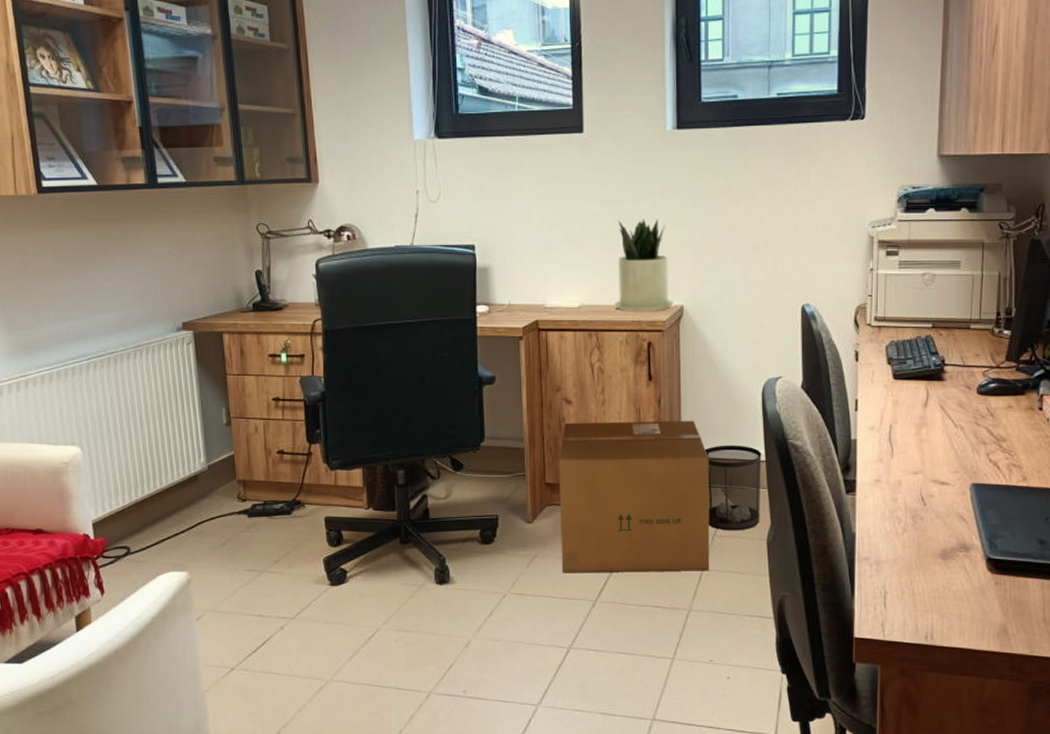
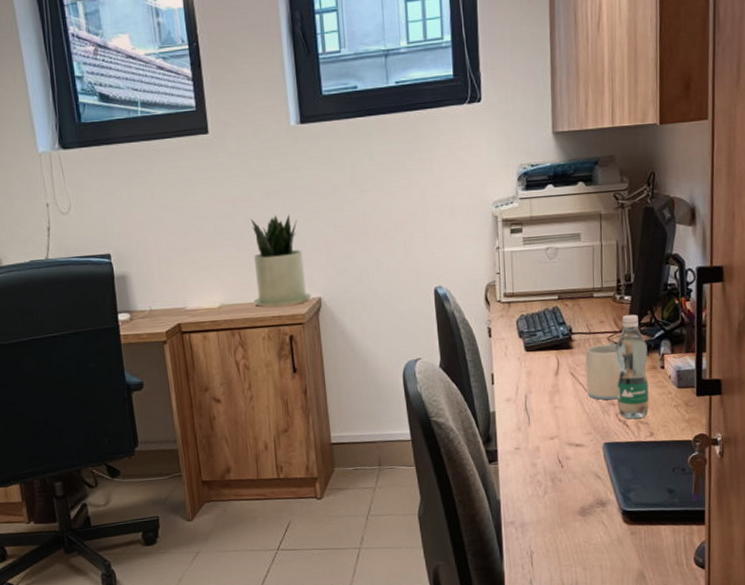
box: present [558,420,710,573] -> none [212,407,367,566]
waste bin: present [704,445,762,531] -> none [352,427,410,510]
mug: none [956,378,994,438] -> present [585,344,620,400]
bottle: none [988,351,1025,461] -> present [616,314,649,419]

